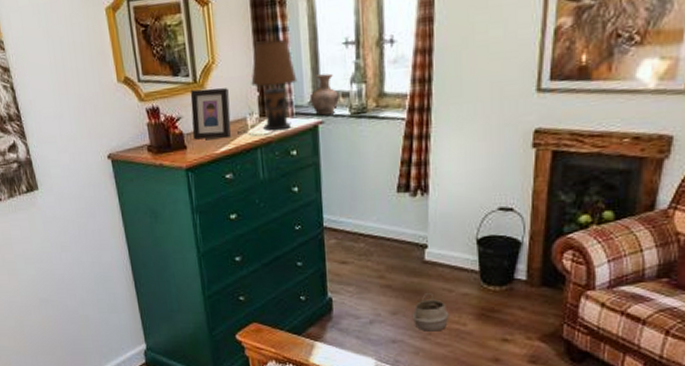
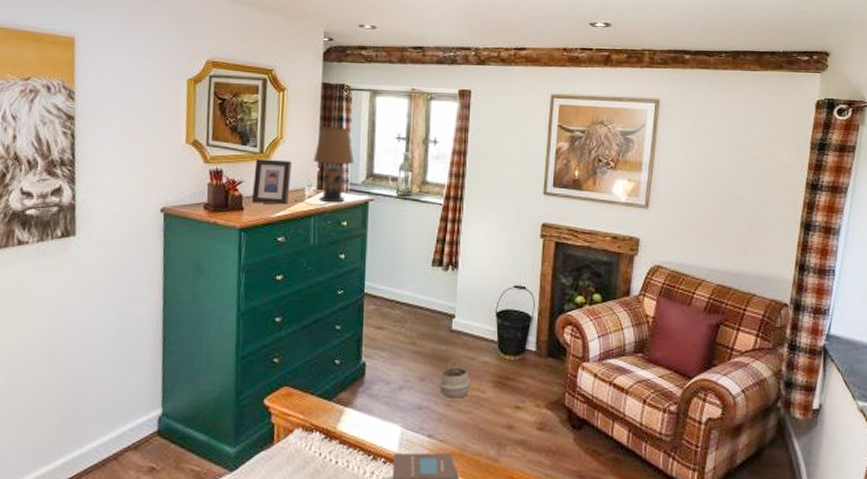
vase: present [309,73,339,116] -> none [363,160,389,194]

